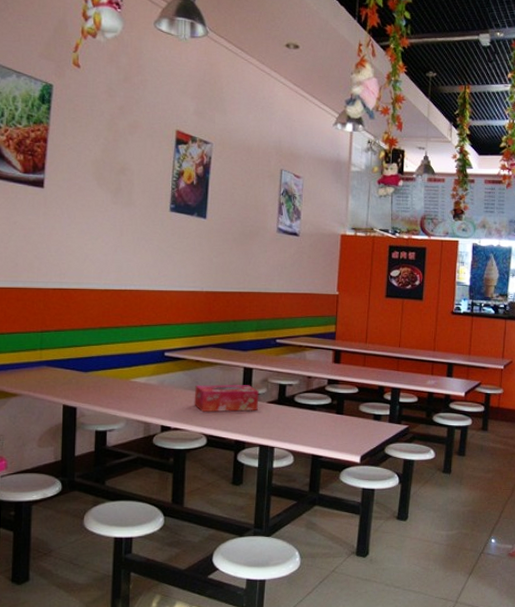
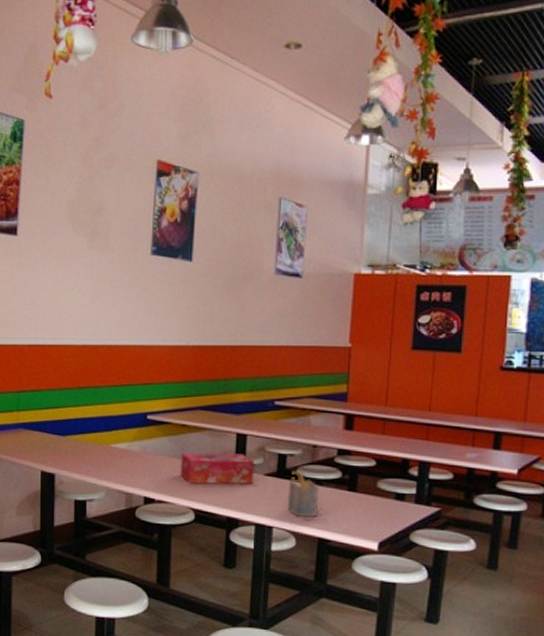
napkin holder: none [286,398,314,437] -> present [287,471,320,517]

